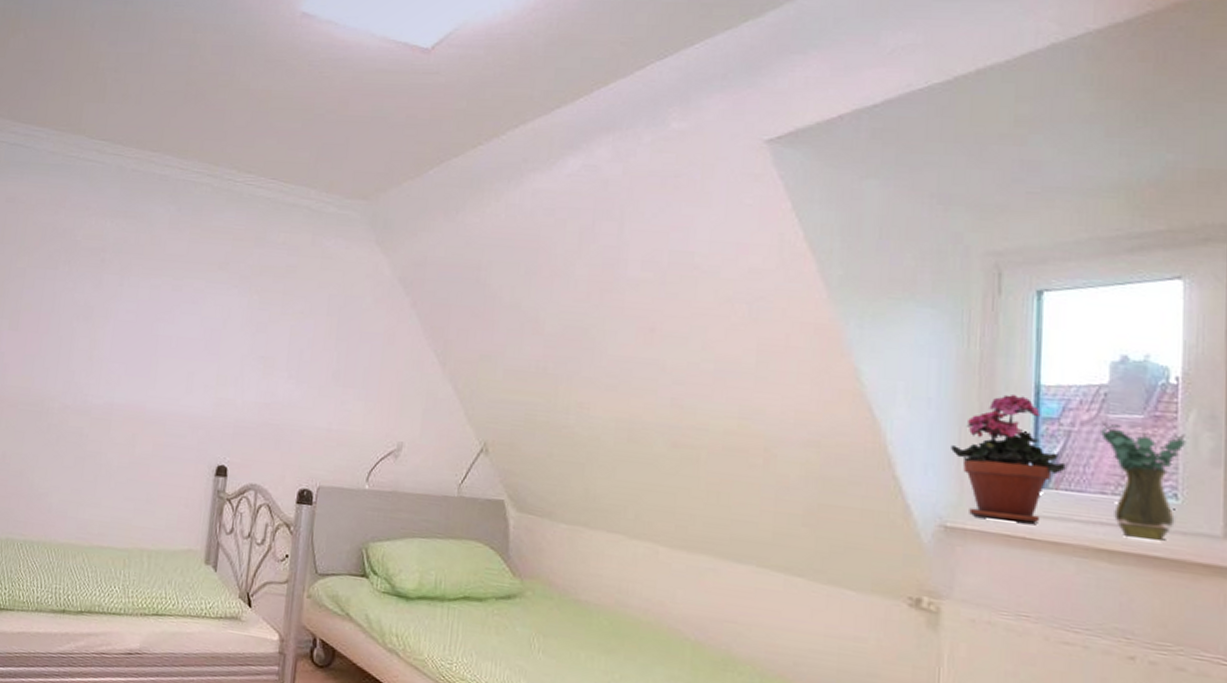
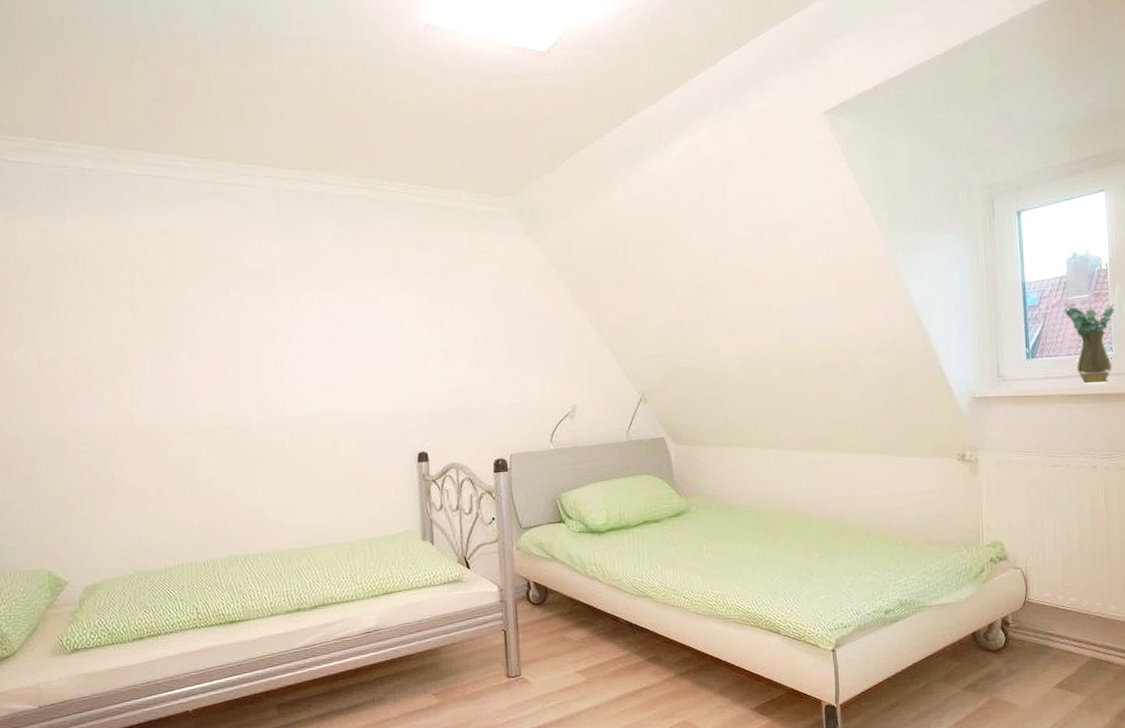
potted plant: present [951,394,1066,525] -> none [974,292,1046,388]

